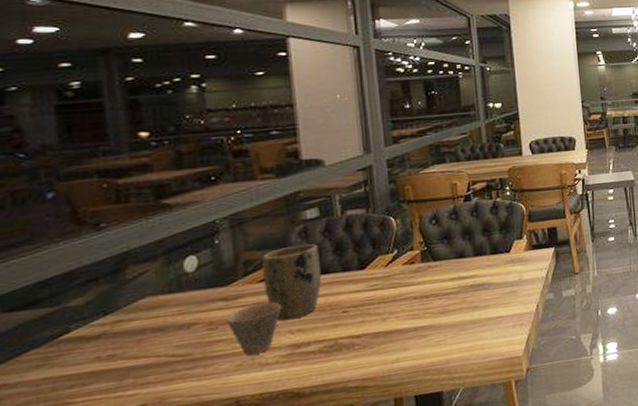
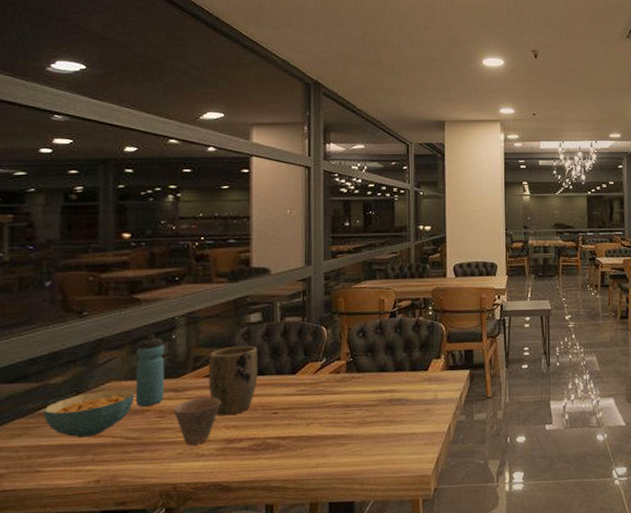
cereal bowl: none [64,303,177,362] -> present [43,389,135,438]
water bottle: none [173,241,213,321] -> present [135,334,165,407]

